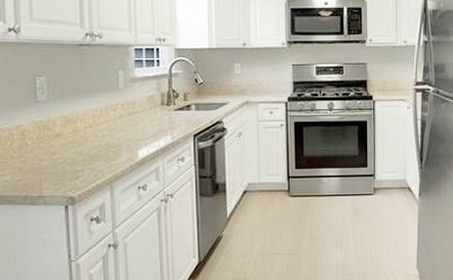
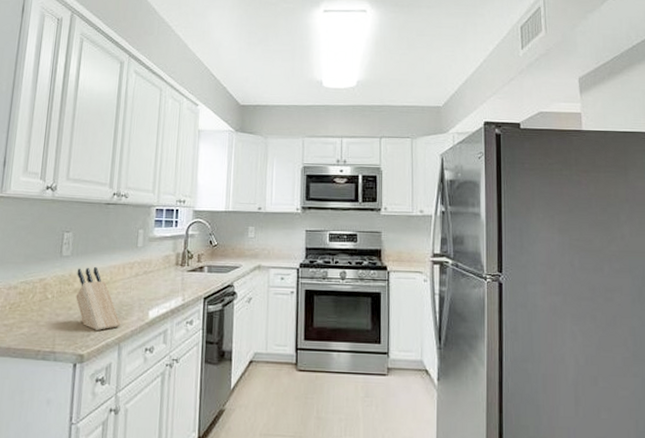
knife block: none [56,110,110,173] -> present [76,266,121,331]

